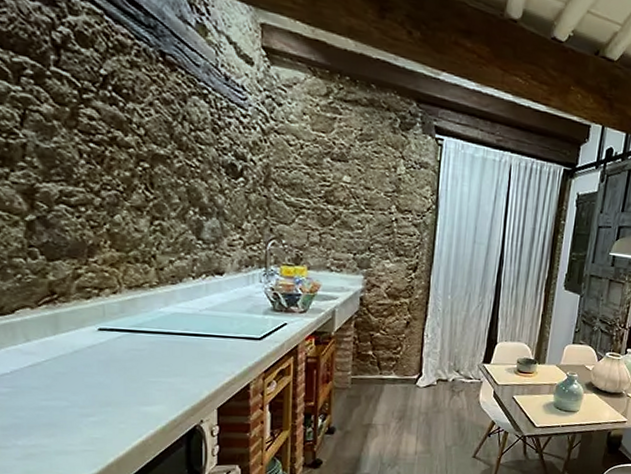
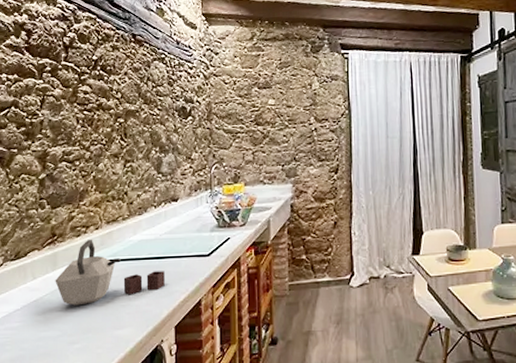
kettle: none [58,304,205,377] -> present [55,240,165,306]

